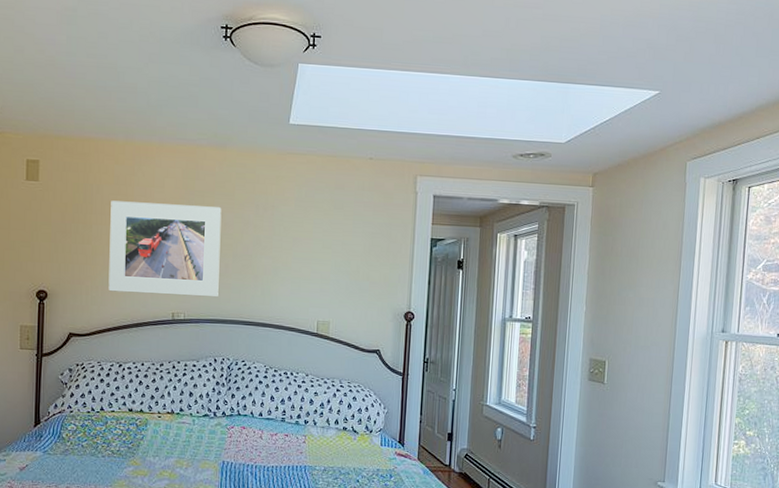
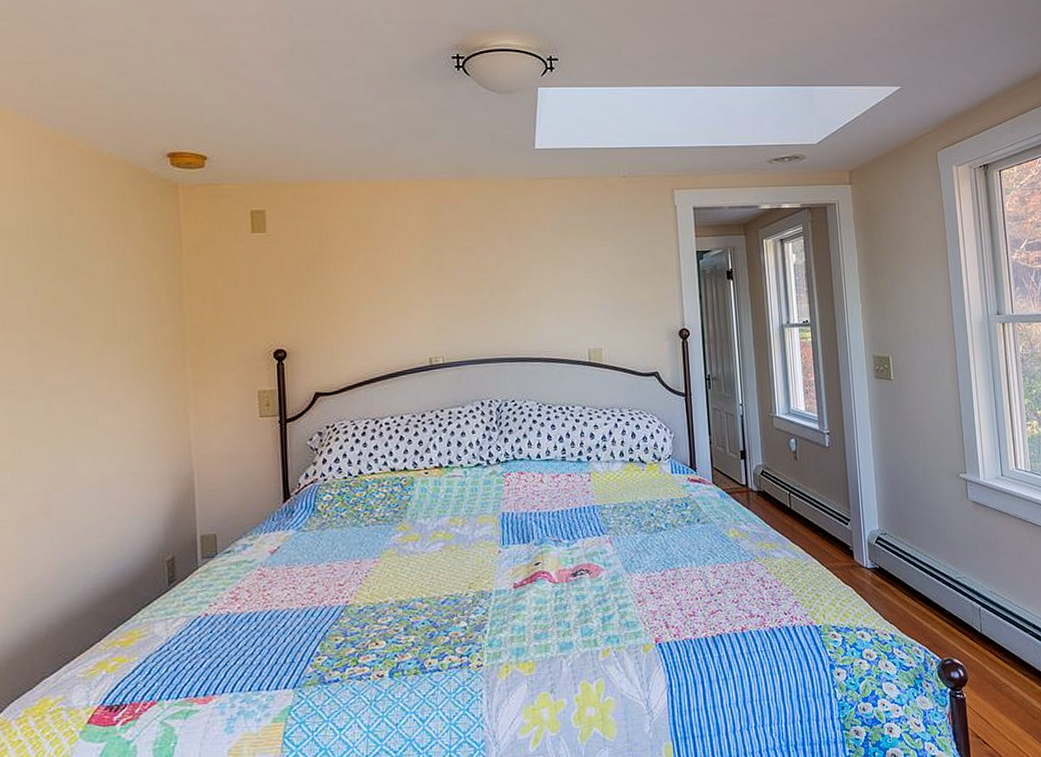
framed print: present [108,200,222,296] -> none [350,241,478,343]

